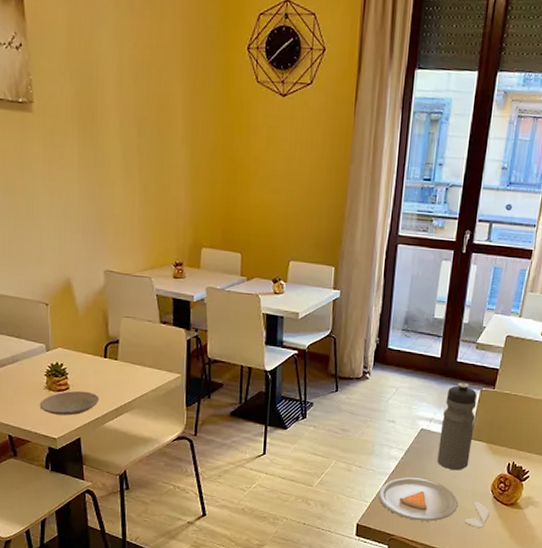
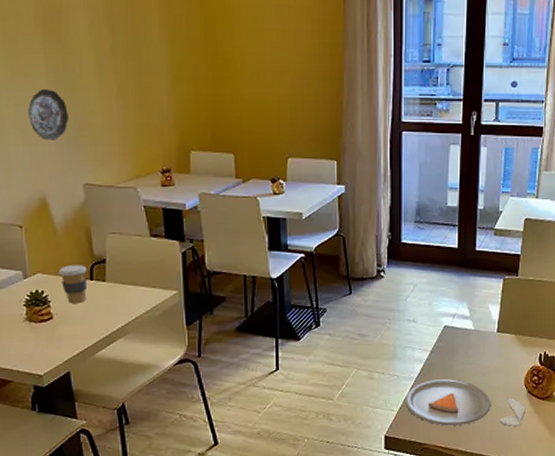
plate: present [39,390,100,416] -> none [20,319,89,349]
decorative plate: none [60,180,96,229] -> present [28,88,69,140]
coffee cup: none [76,342,102,377] -> present [58,264,88,303]
water bottle: present [437,382,477,471] -> none [465,272,501,367]

